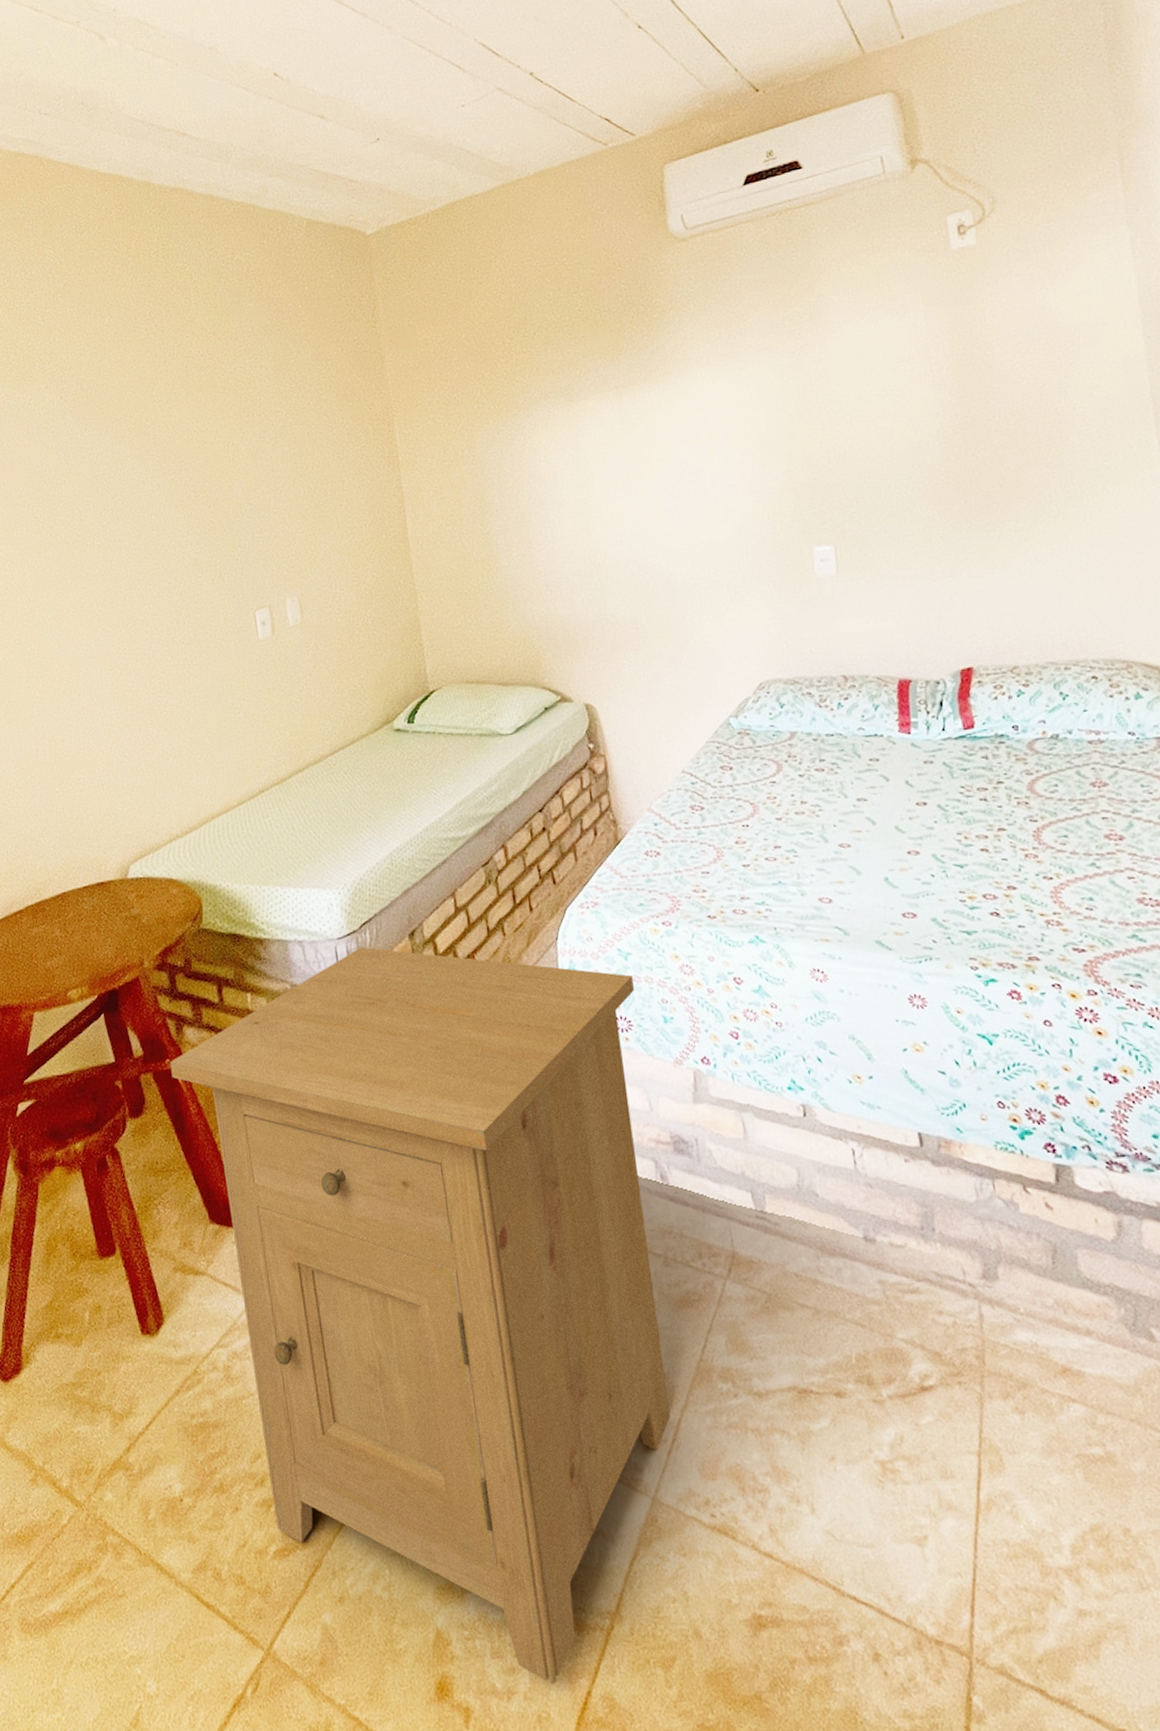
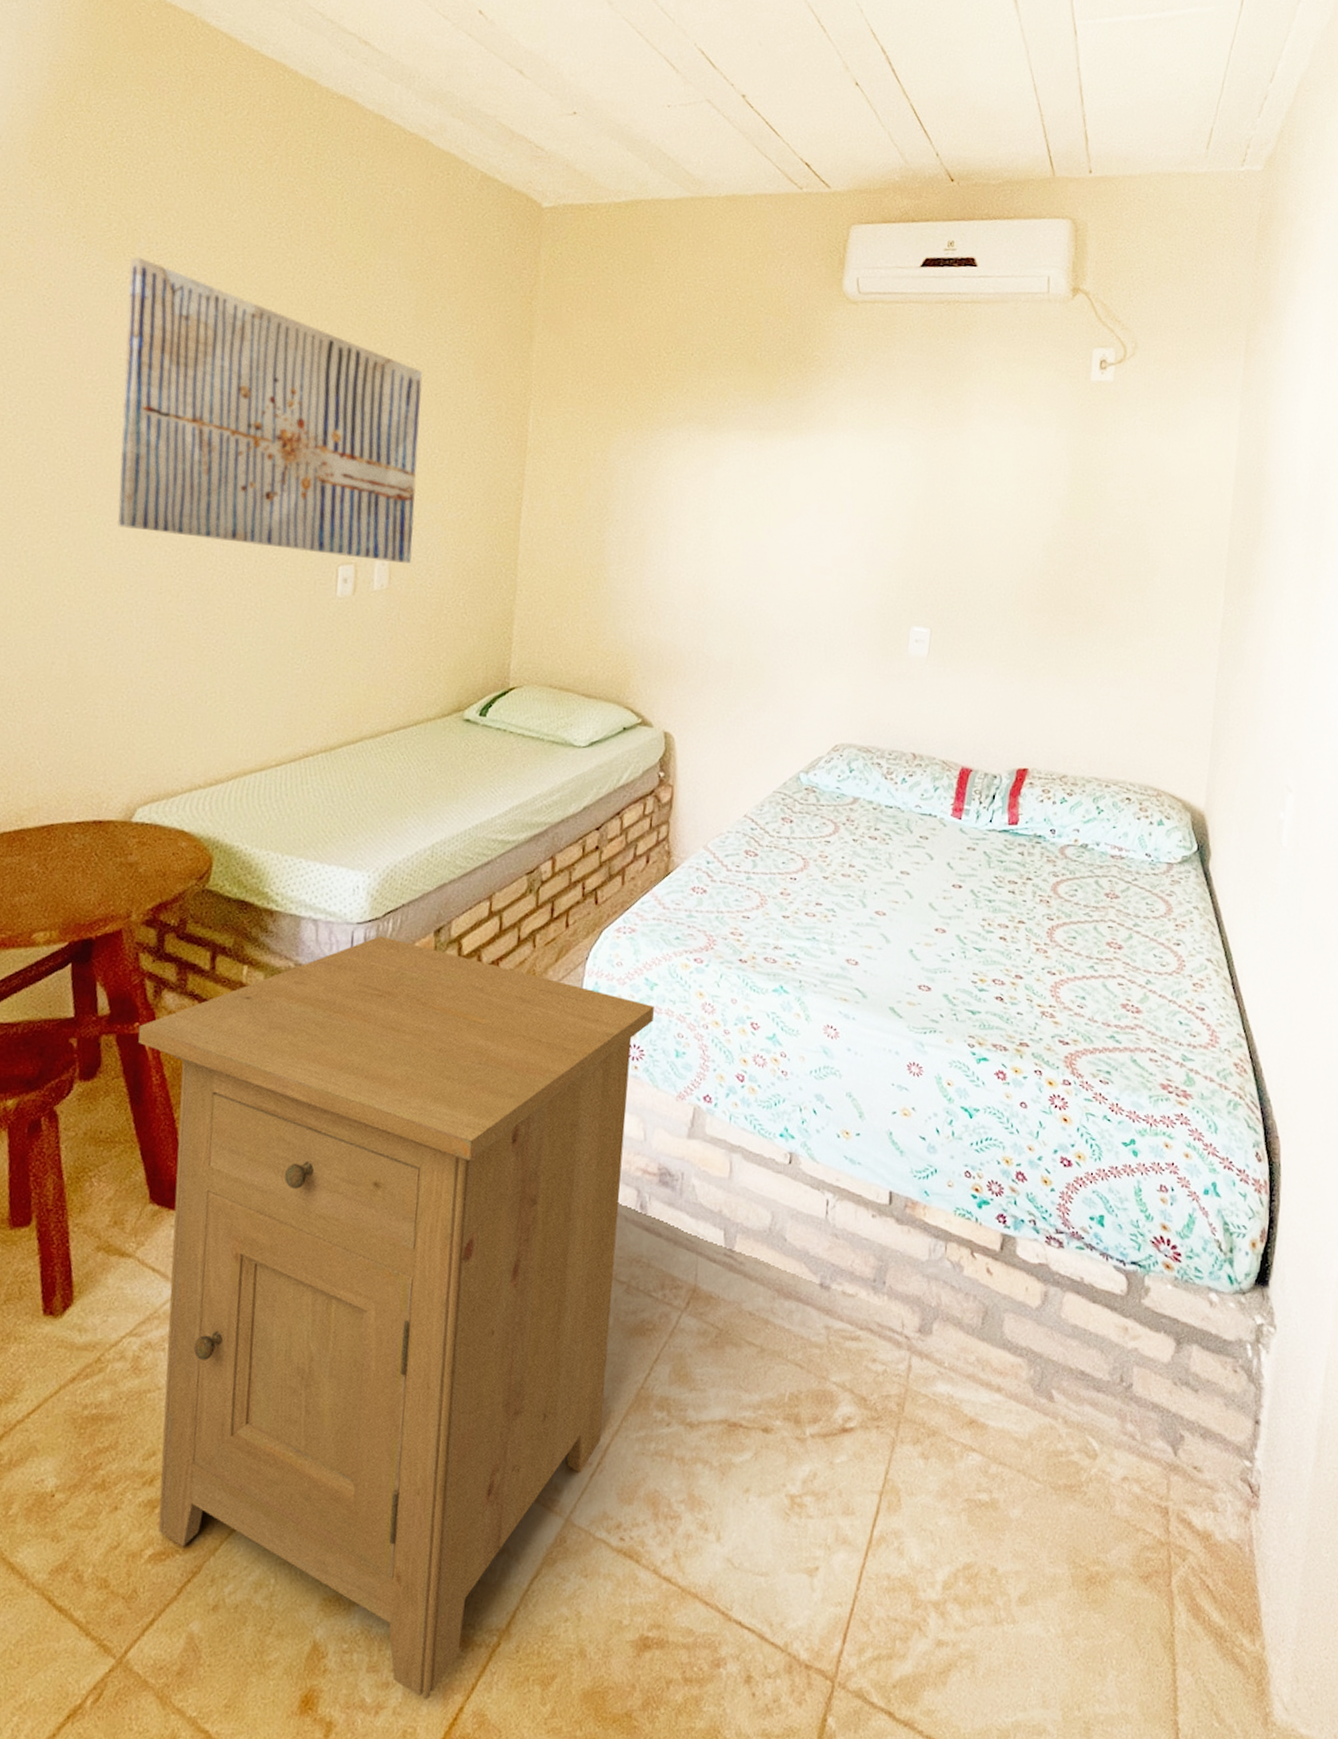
wall art: none [29,378,318,619] -> present [117,257,423,563]

